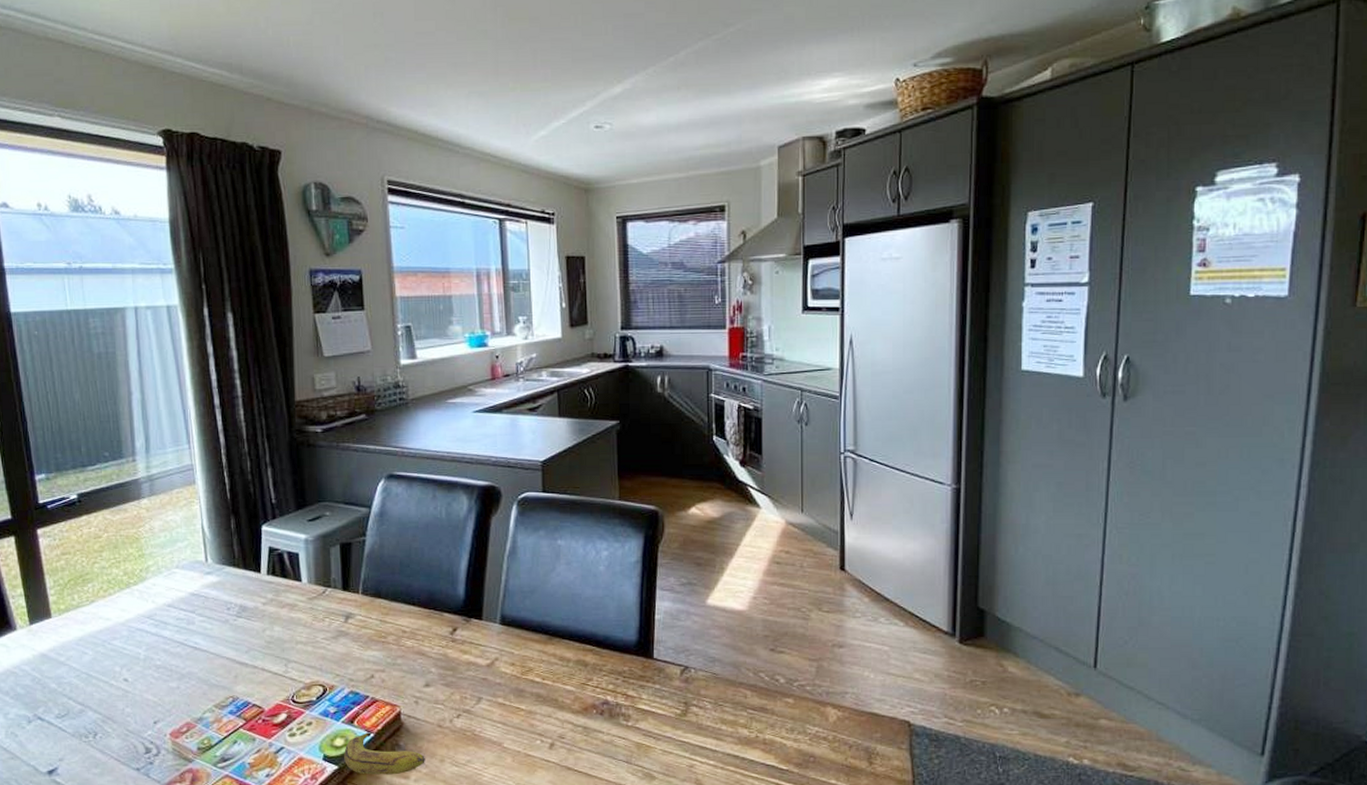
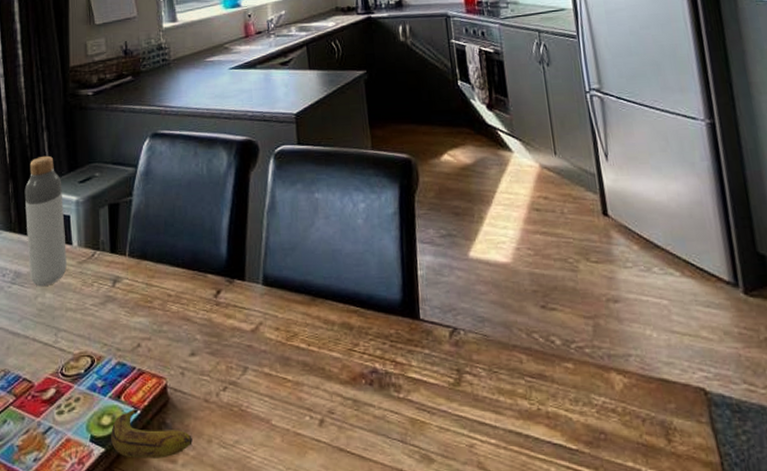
bottle: none [248,492,296,620] -> present [24,155,67,286]

